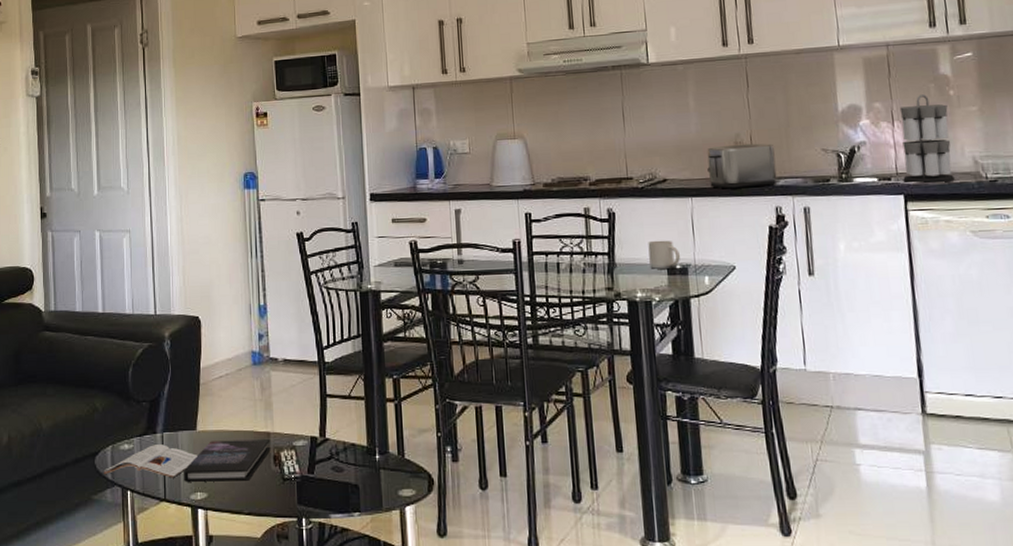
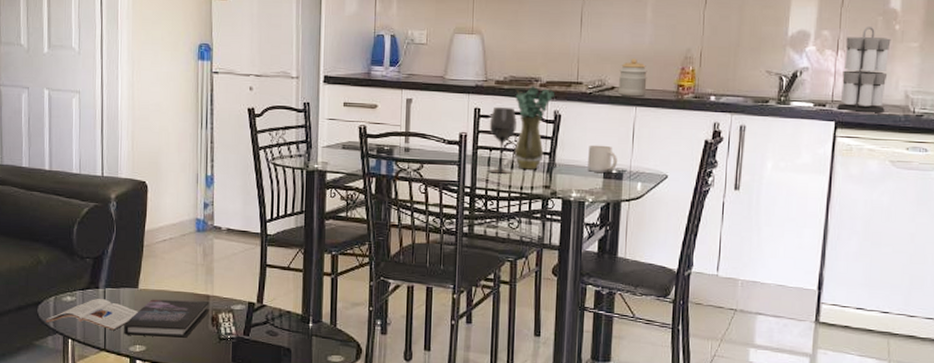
wineglass: none [542,209,573,279] -> present [487,106,517,174]
vase: none [566,182,607,272] -> present [514,83,555,170]
jar: none [669,149,700,188] -> present [617,59,647,97]
toaster: present [707,143,777,190] -> none [655,59,723,103]

